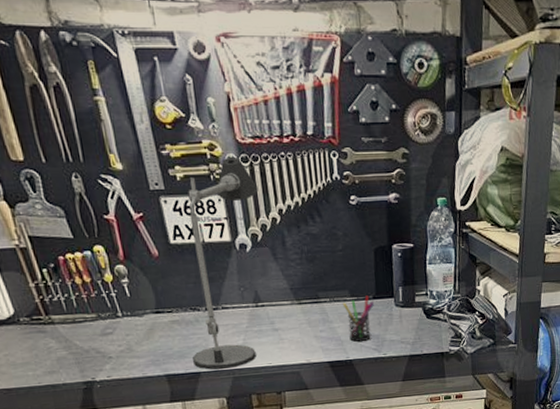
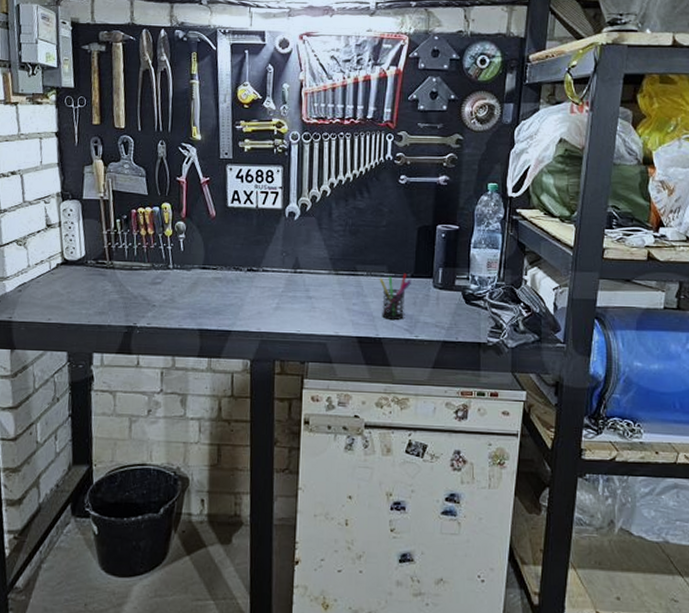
desk lamp: present [188,156,259,370] -> none [226,134,315,331]

